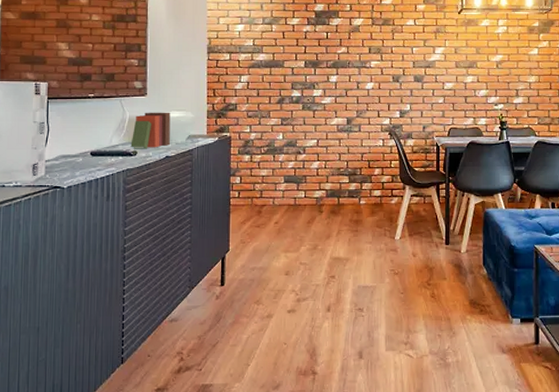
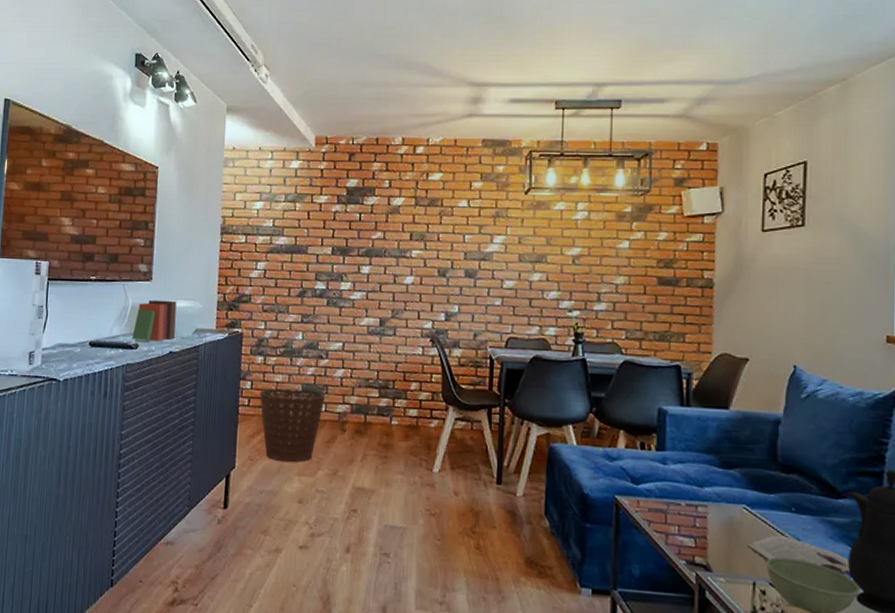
basket: none [247,180,305,242] -> present [259,388,326,463]

